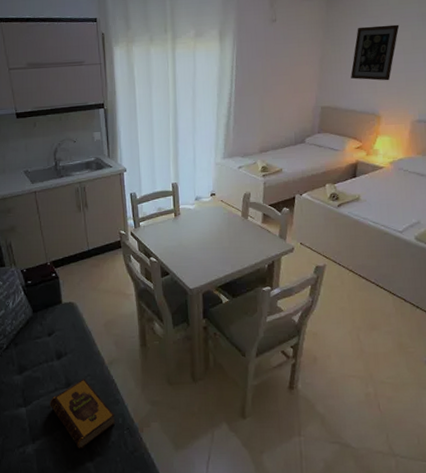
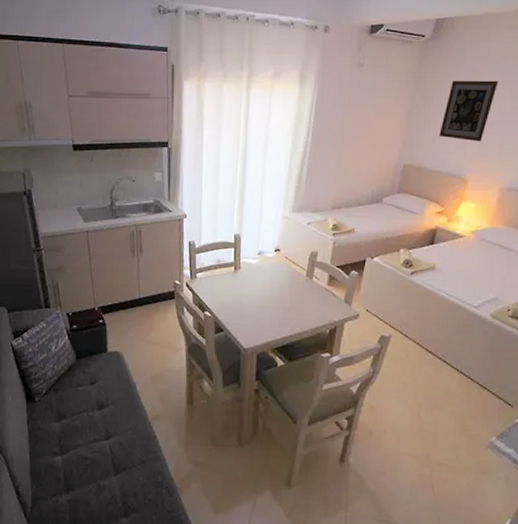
hardback book: present [50,378,116,450] -> none [87,432,155,505]

